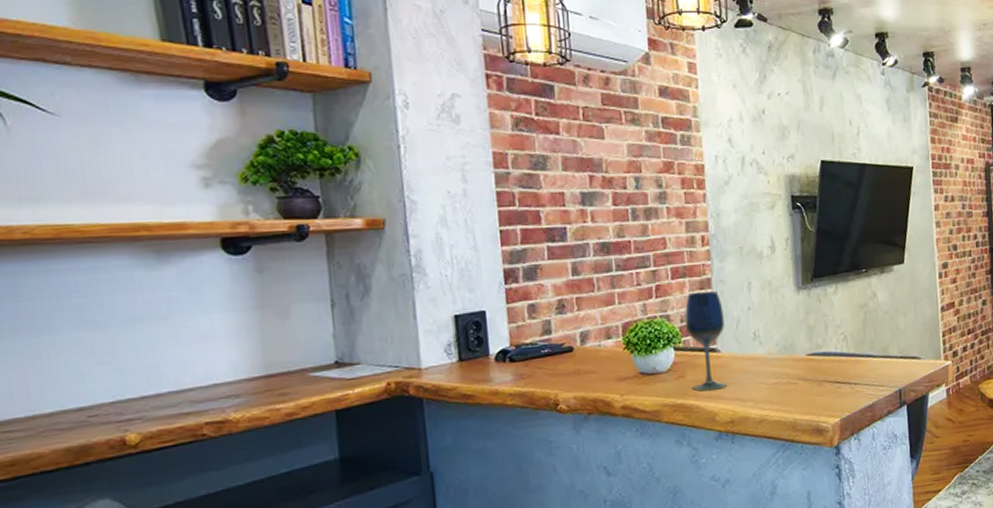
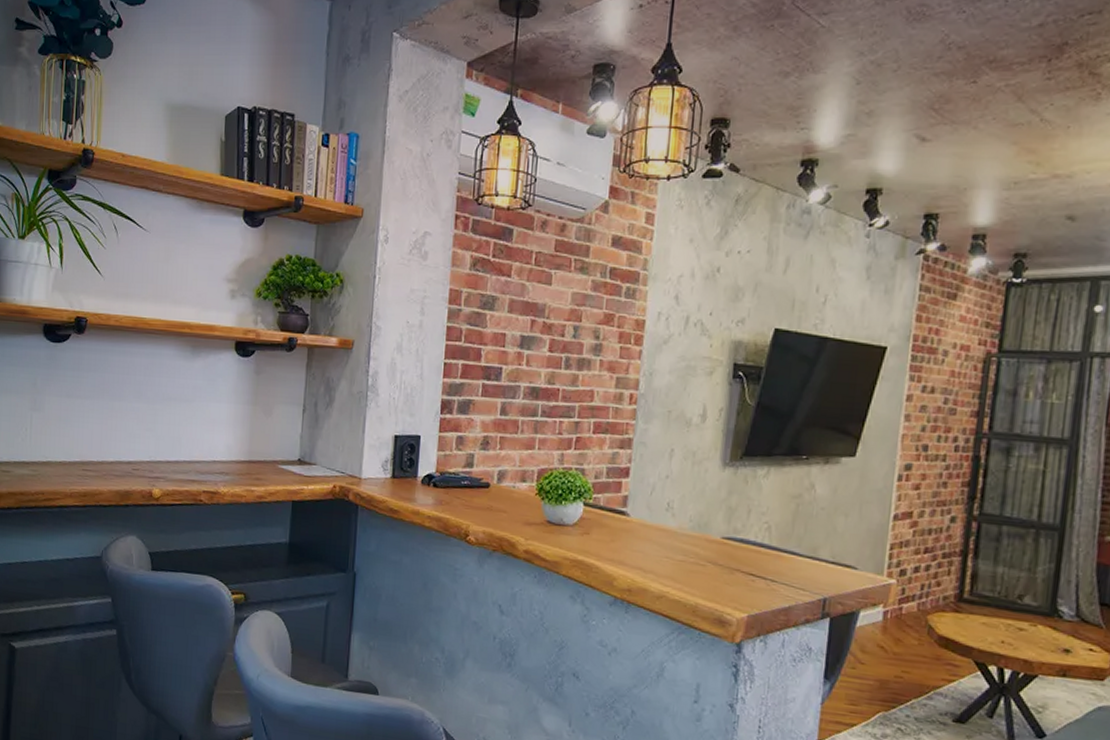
wineglass: present [684,291,727,392] -> none [596,450,640,555]

